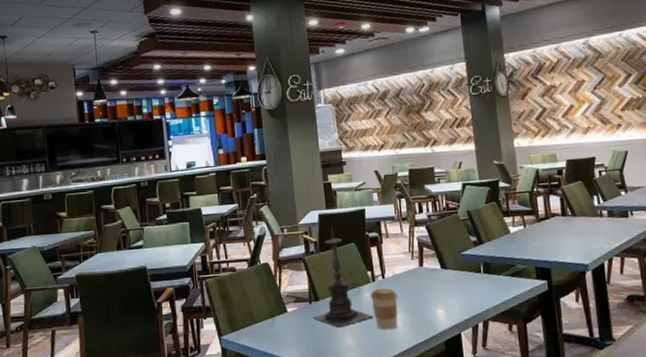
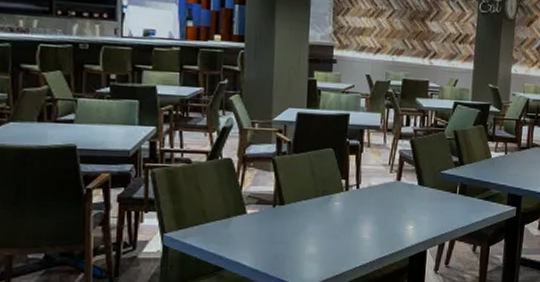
candle holder: present [313,228,374,328] -> none [275,129,341,235]
coffee cup: present [370,288,398,330] -> none [341,199,369,241]

